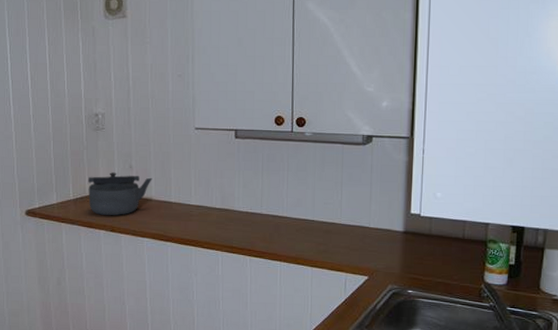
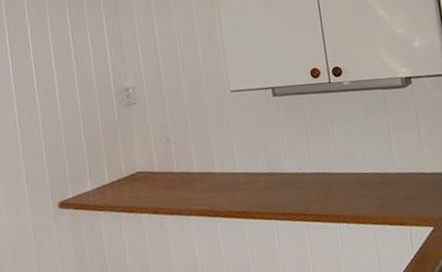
kettle: present [87,172,153,216] -> none [123,148,193,197]

